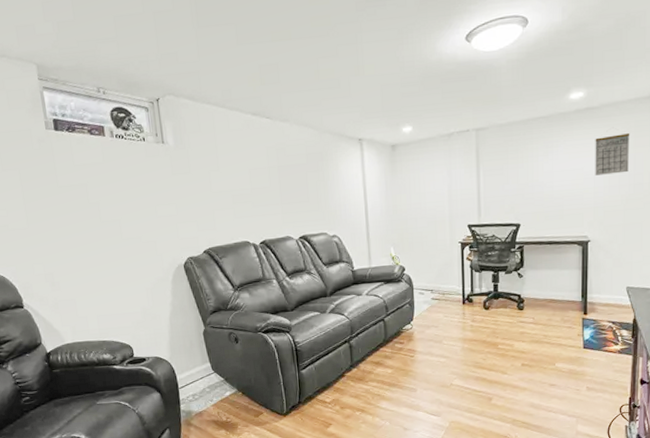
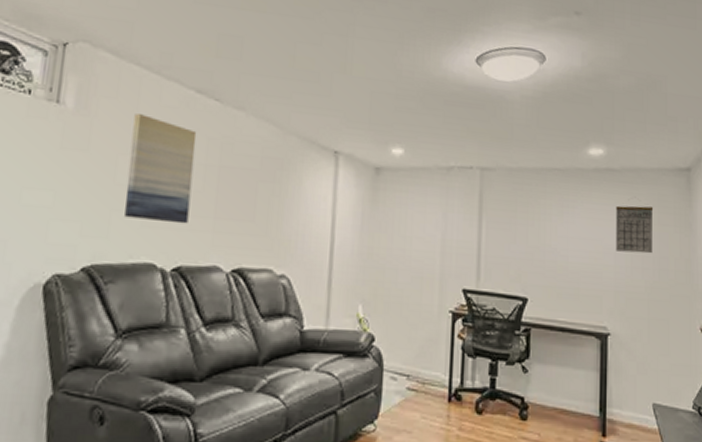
wall art: none [214,139,265,214] -> present [125,114,197,224]

